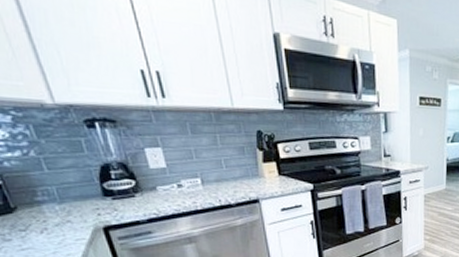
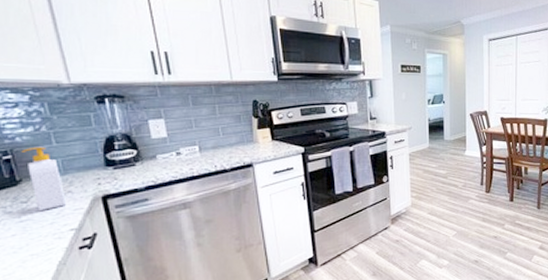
soap bottle: none [12,172,66,239] -> present [21,146,66,210]

